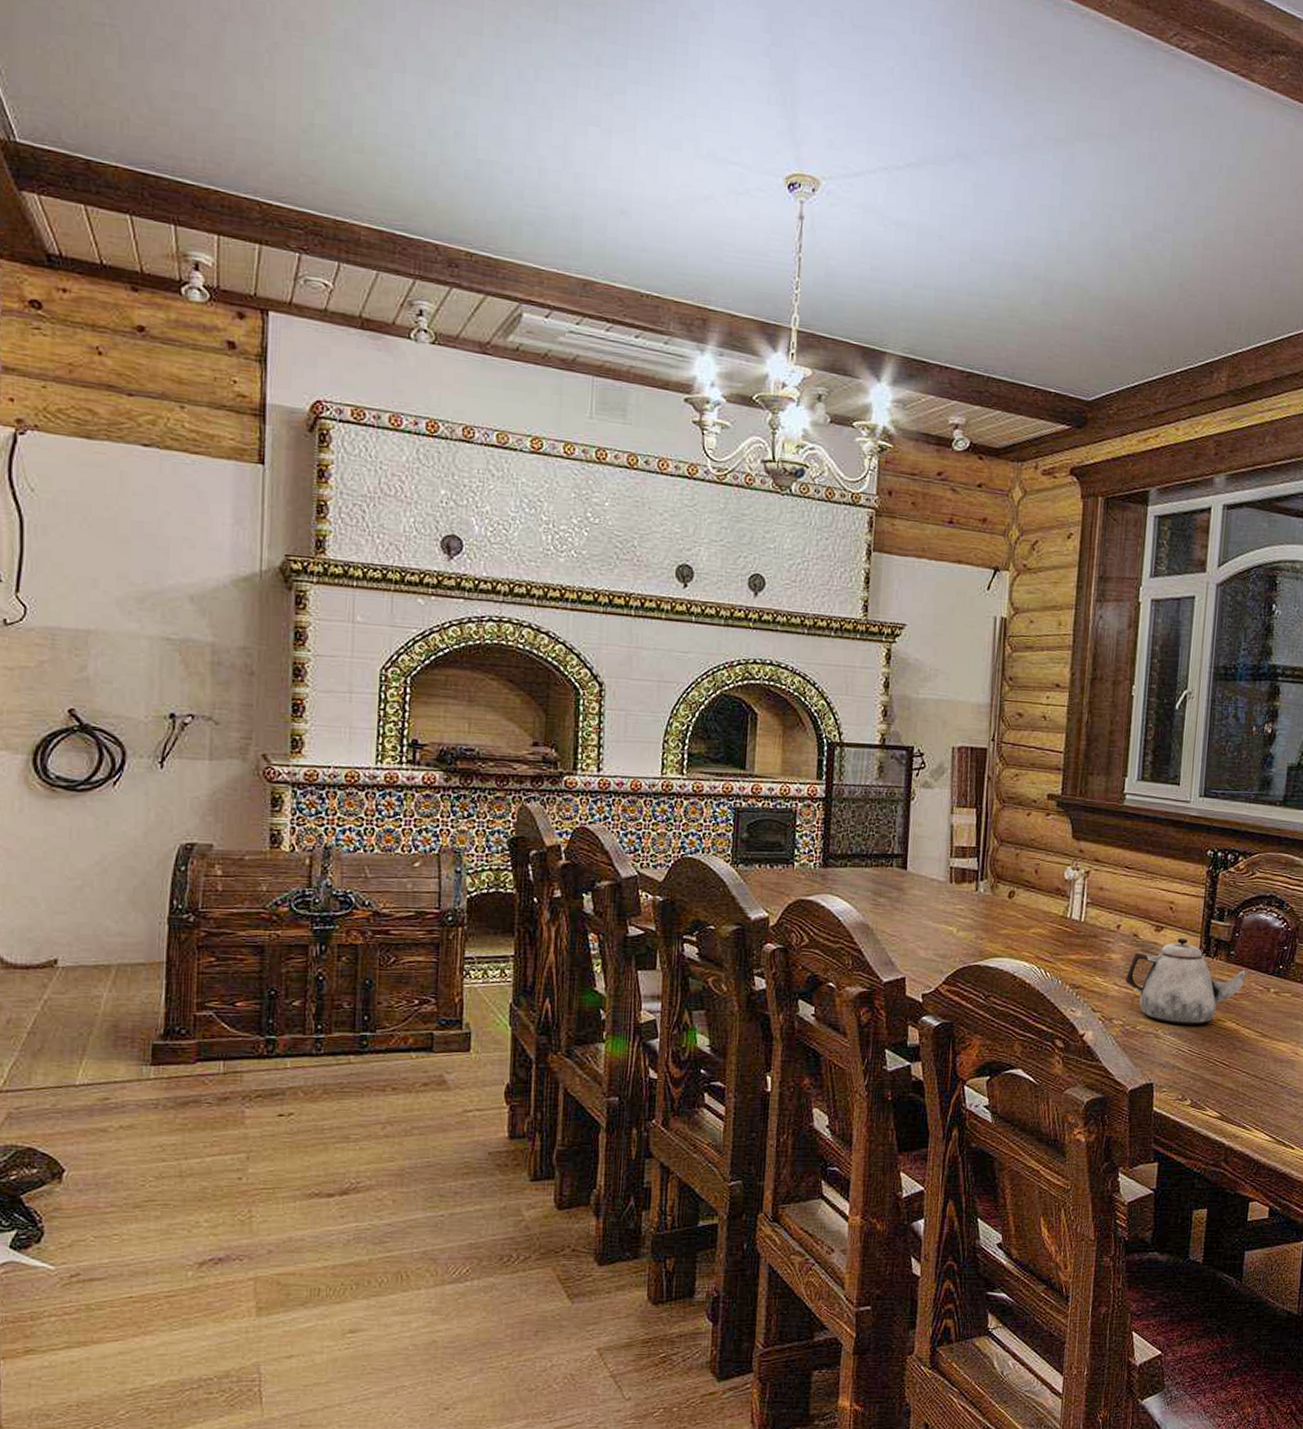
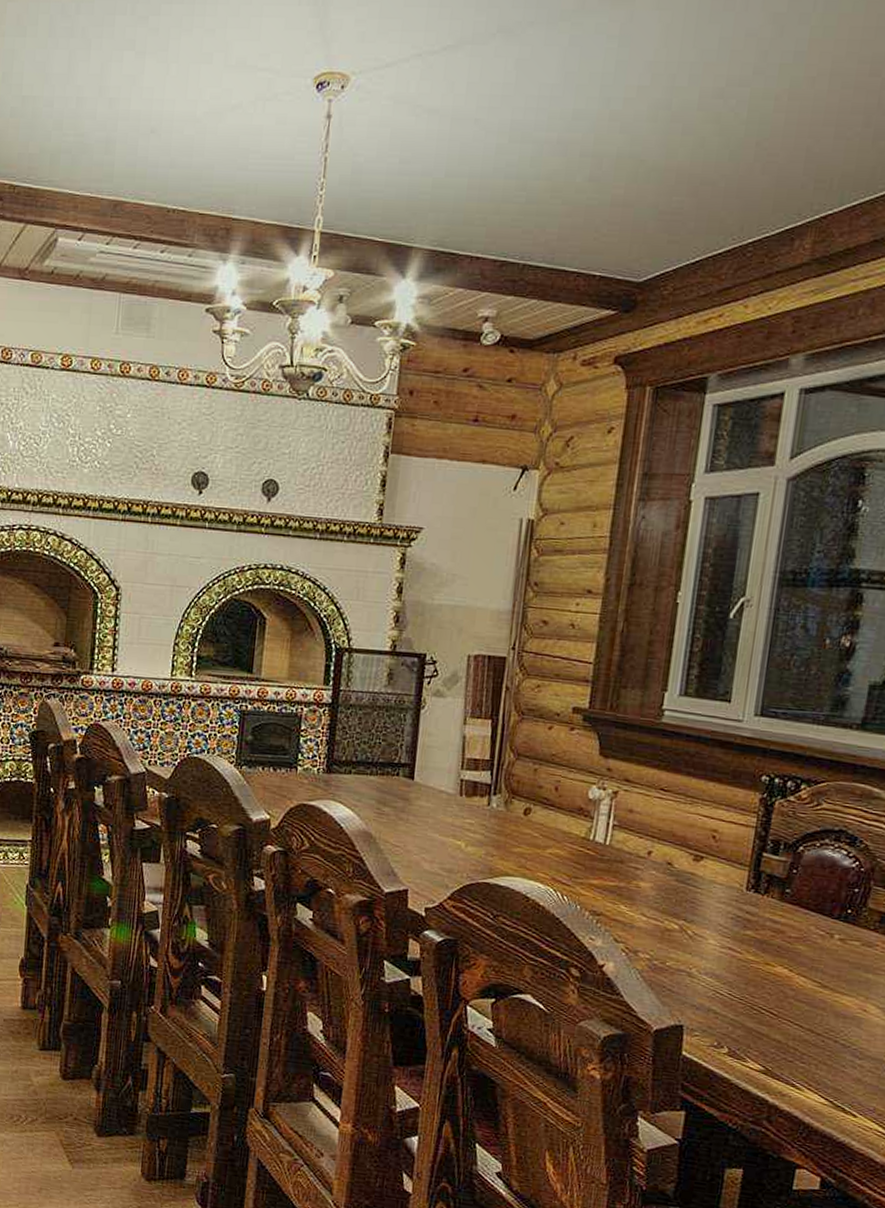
teapot: present [1125,937,1251,1025] -> none [654,869,810,967]

